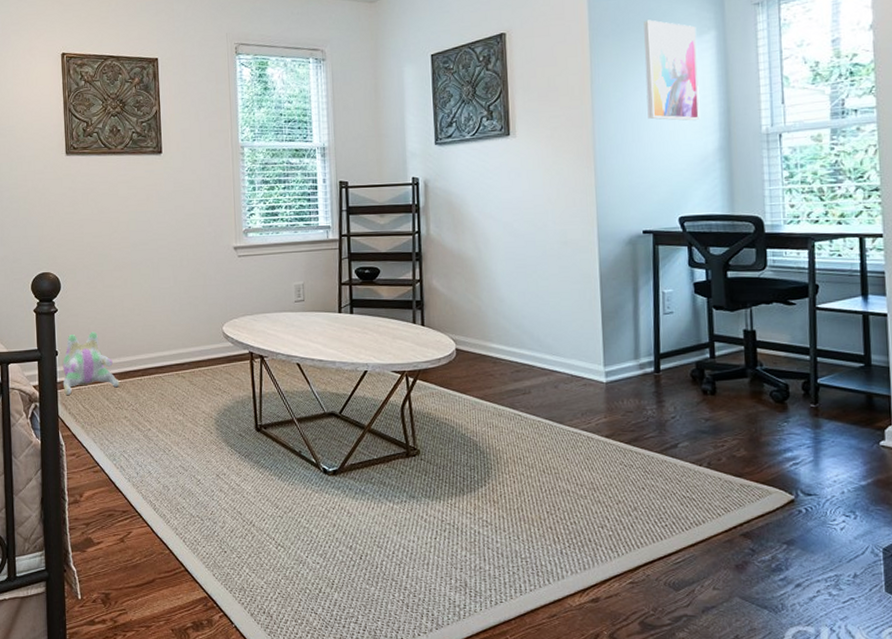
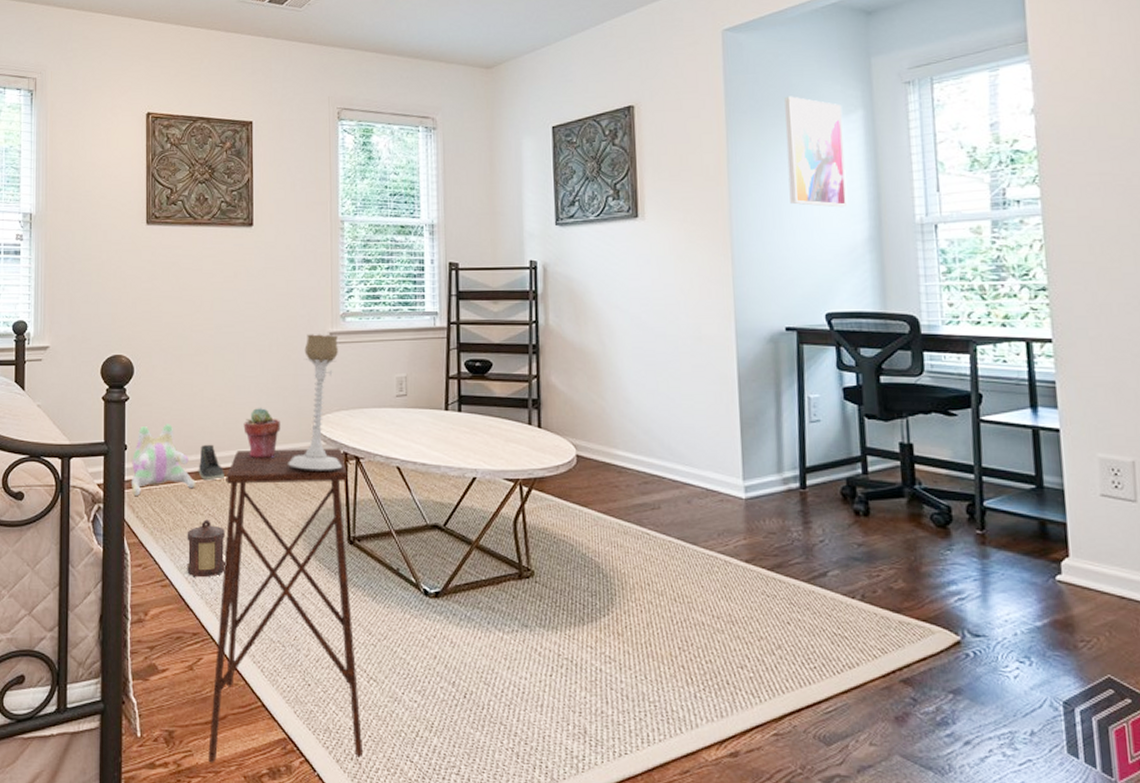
lantern: none [114,414,149,464] -> present [187,519,225,578]
sneaker: none [121,348,145,380] -> present [198,444,224,481]
side table: none [140,348,274,619] -> present [208,448,364,763]
potted succulent: none [160,314,193,360] -> present [243,407,281,459]
candle holder: none [200,248,248,368] -> present [288,334,342,470]

